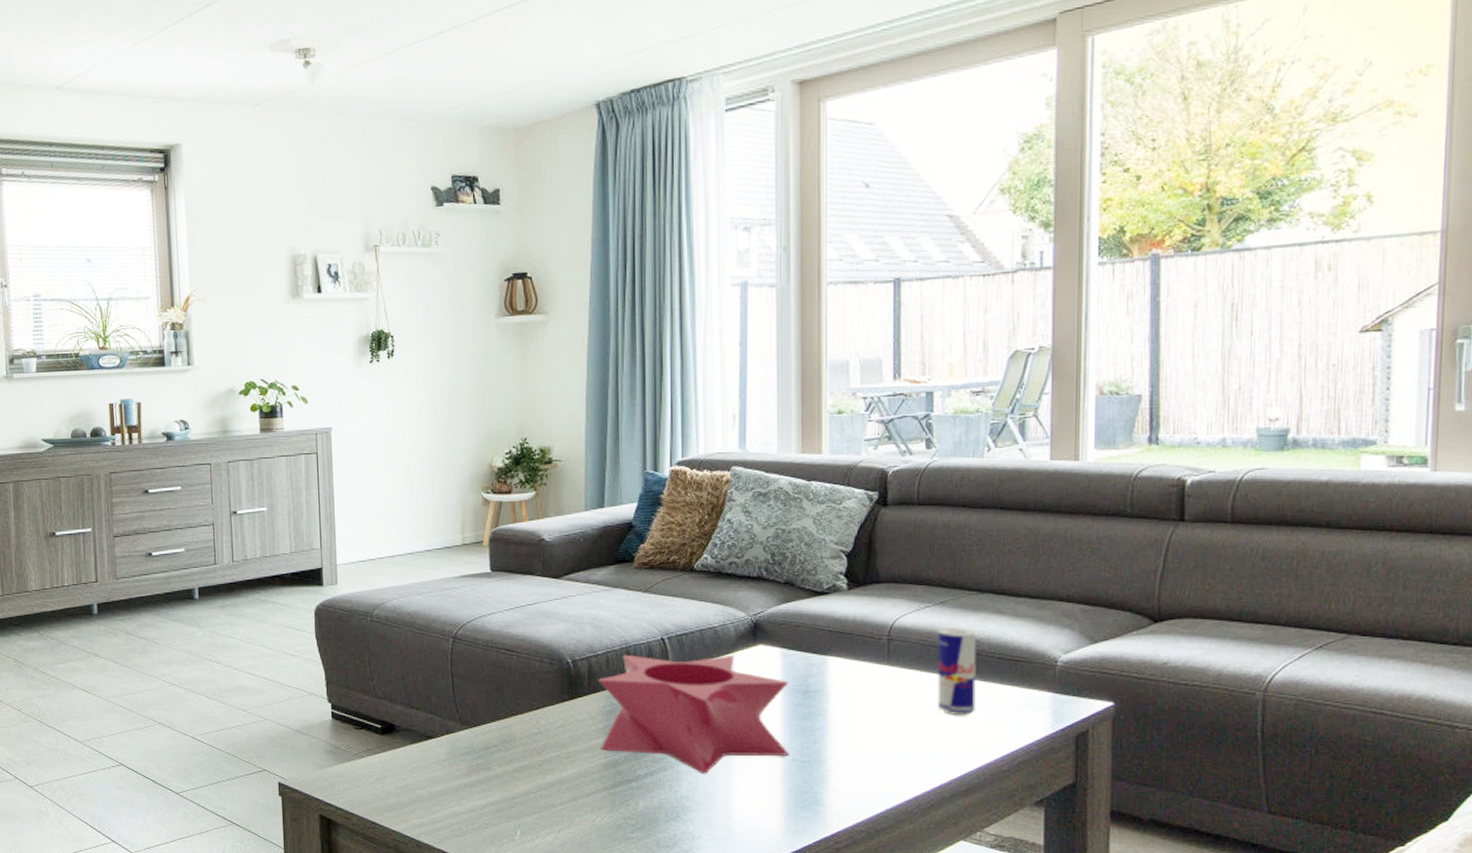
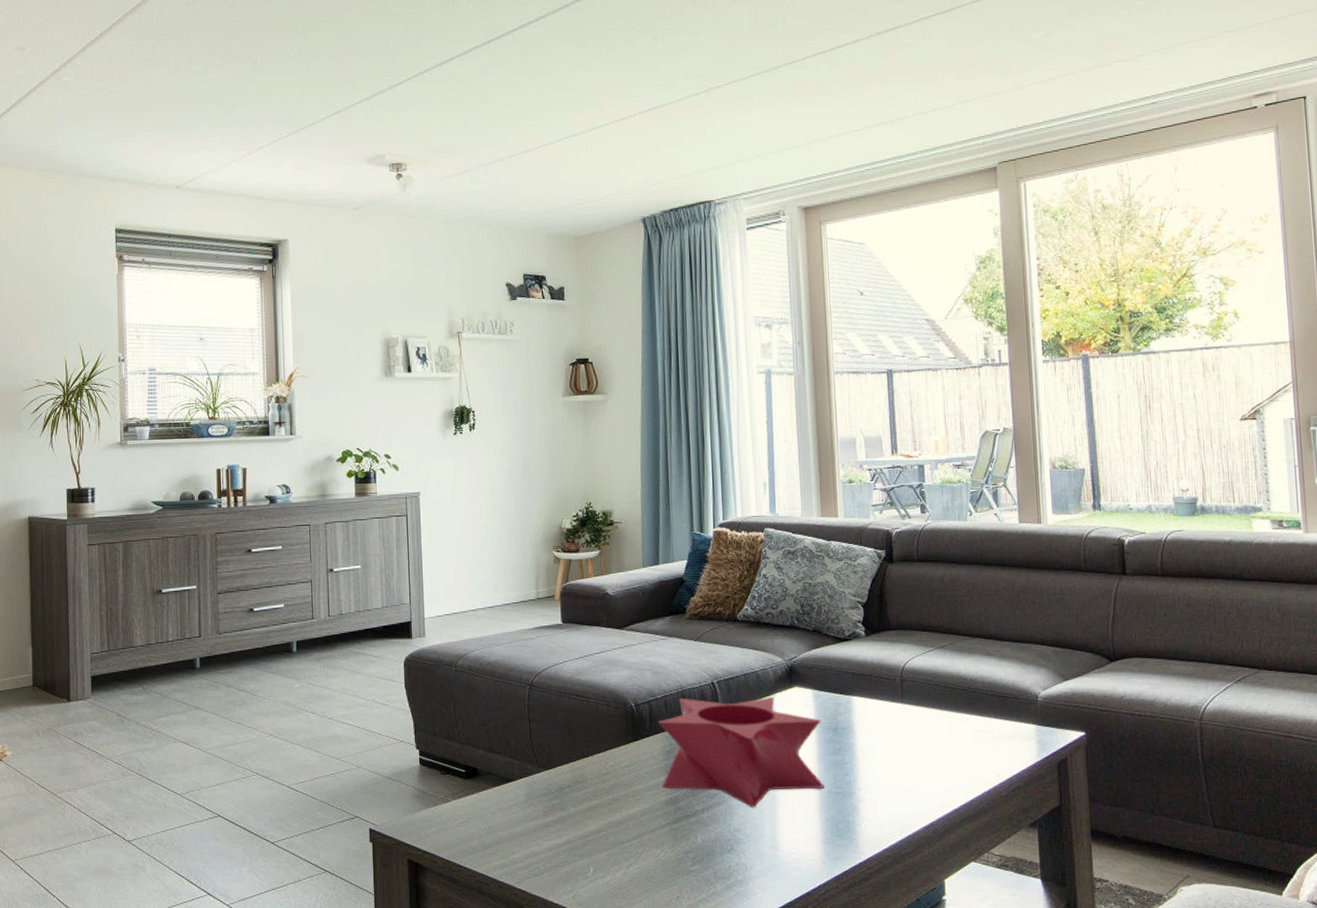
beverage can: present [937,628,976,716] -> none [941,669,976,748]

